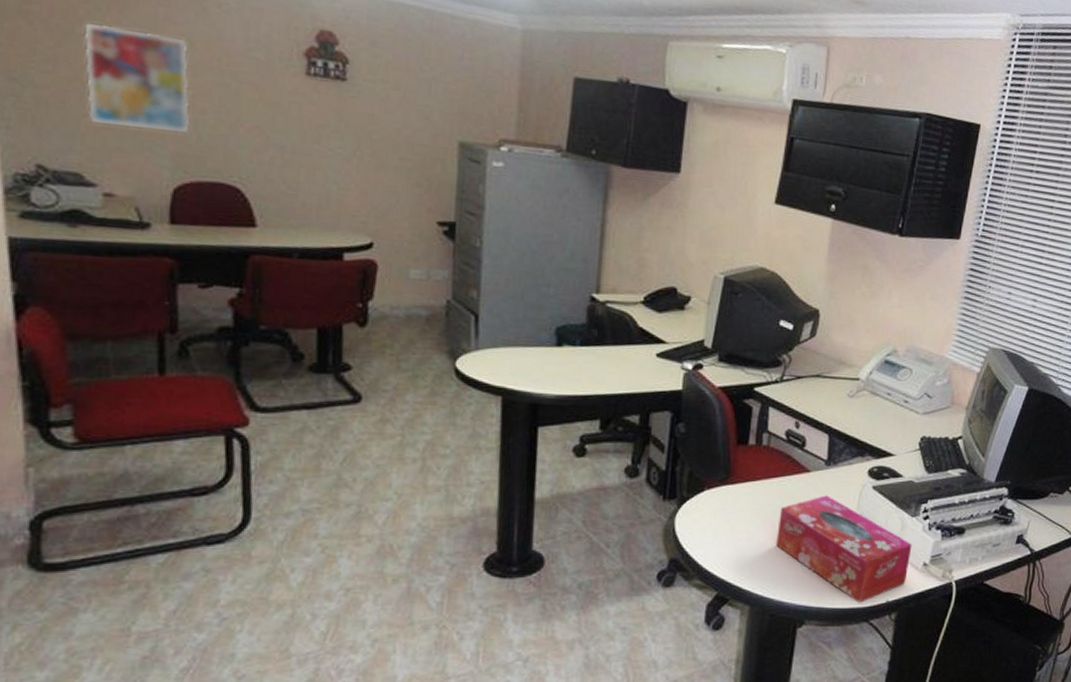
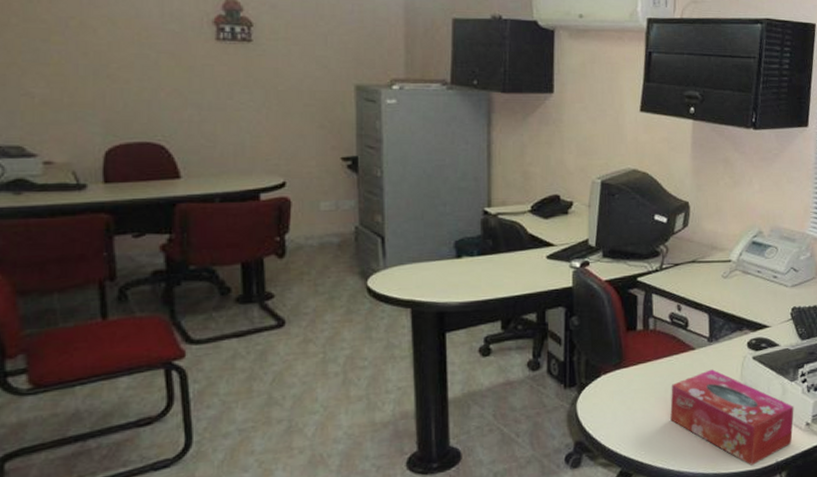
wall art: present [84,23,190,132] -> none [19,14,117,101]

